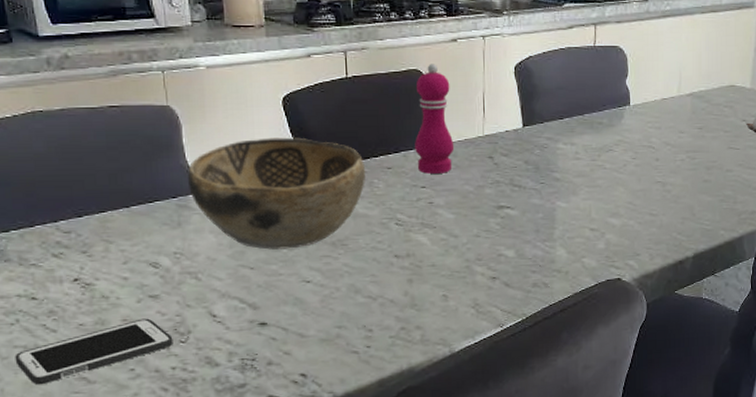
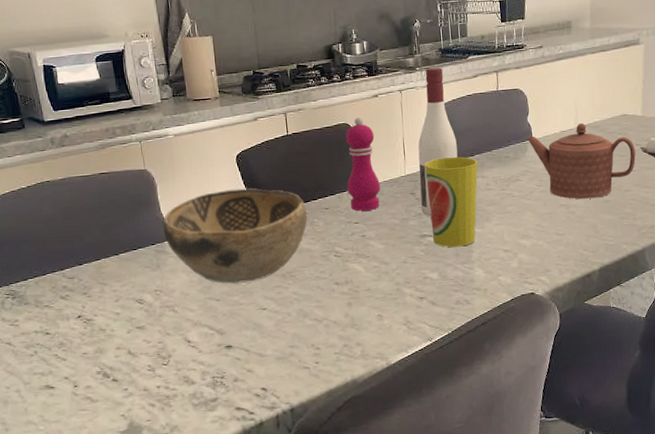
cell phone: present [15,318,173,385] -> none [34,346,158,405]
wine bottle: none [499,14,545,185] -> present [418,68,458,216]
cup: none [506,118,568,222] -> present [424,156,478,248]
teapot: none [624,91,741,177] -> present [527,122,636,200]

